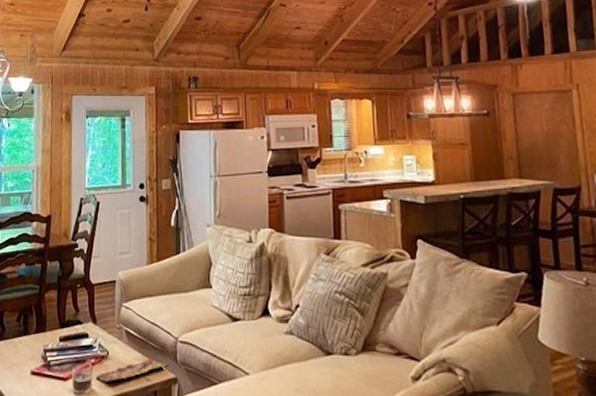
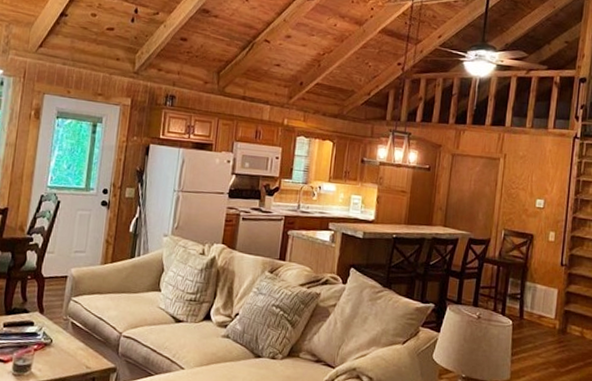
magazine: present [95,358,169,384] -> none [36,348,110,368]

